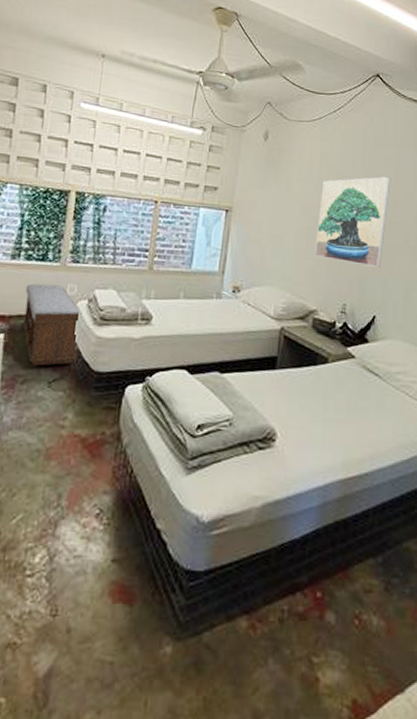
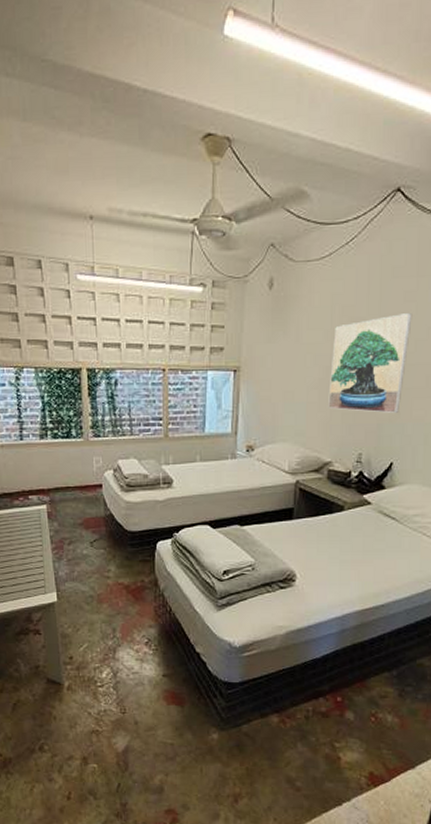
bench: present [23,283,82,366] -> none [57,459,111,530]

